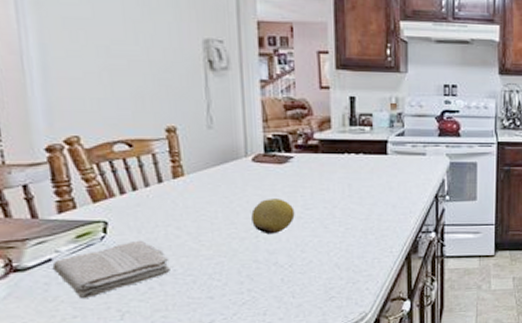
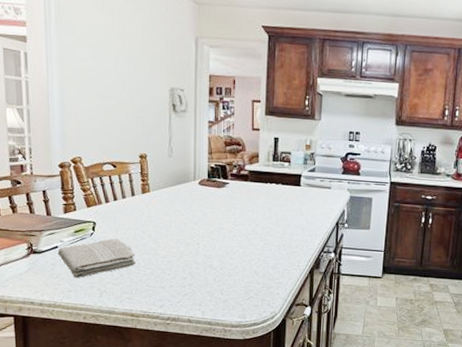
fruit: present [251,199,295,235] -> none [195,215,227,243]

